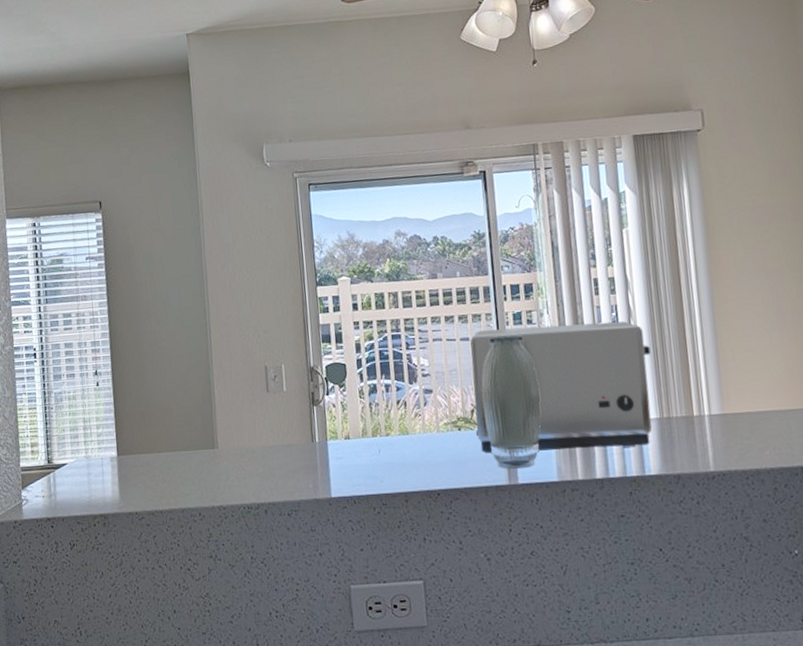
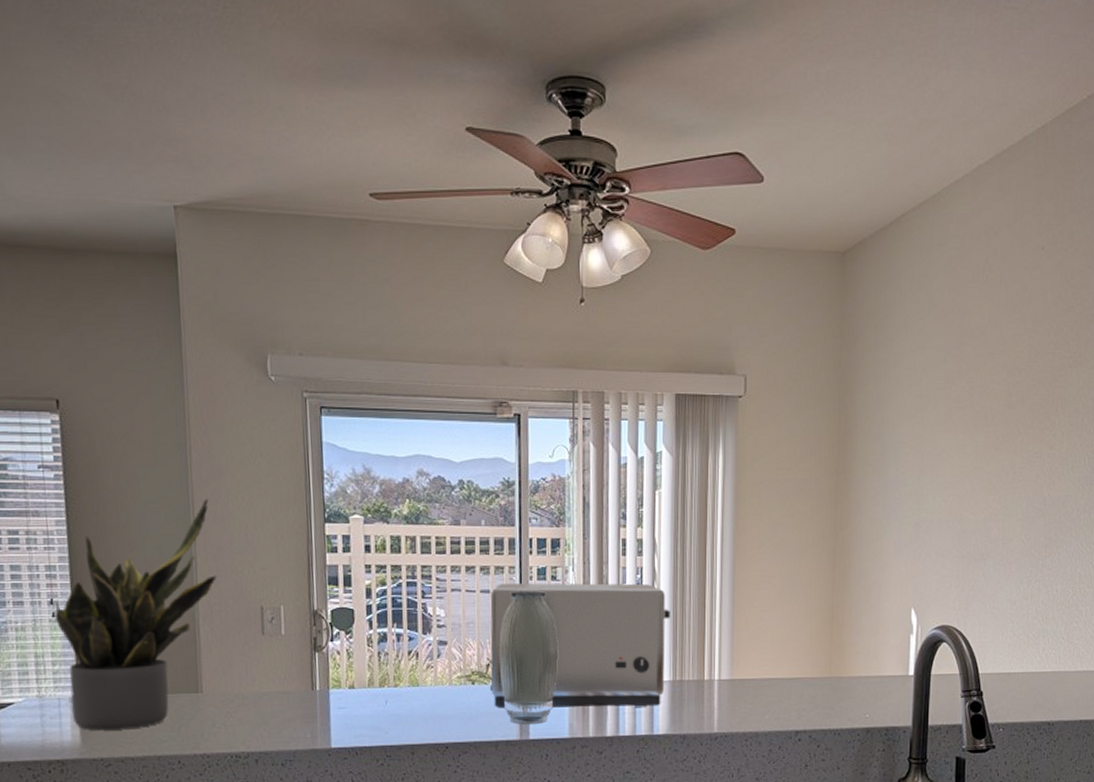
potted plant: none [98,273,228,486] -> present [54,498,218,730]

